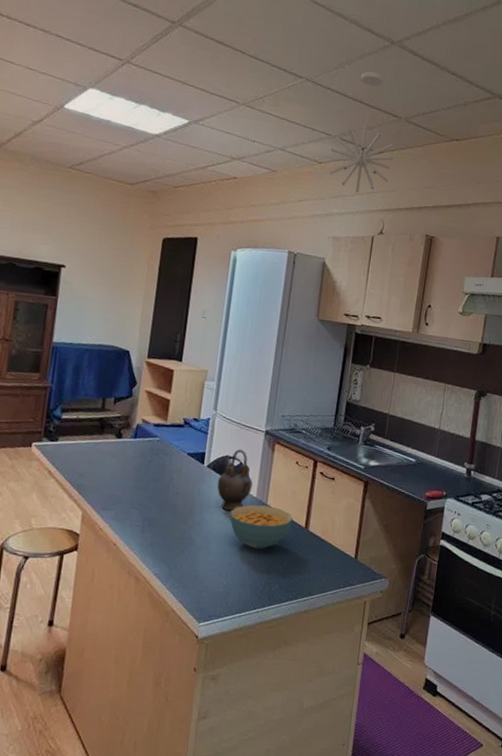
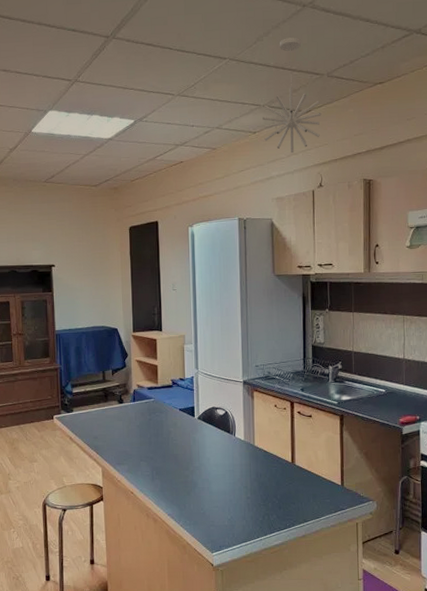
teapot: present [217,449,253,510] -> none [208,400,239,454]
cereal bowl: present [229,504,293,549] -> none [223,447,280,485]

